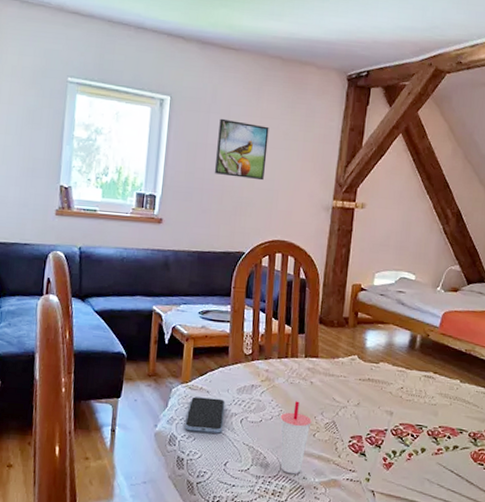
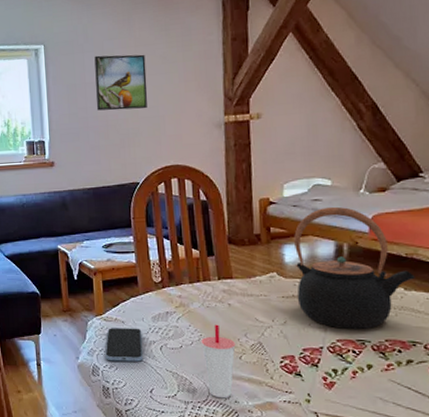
teapot: none [372,299,470,416] -> present [294,206,415,330]

